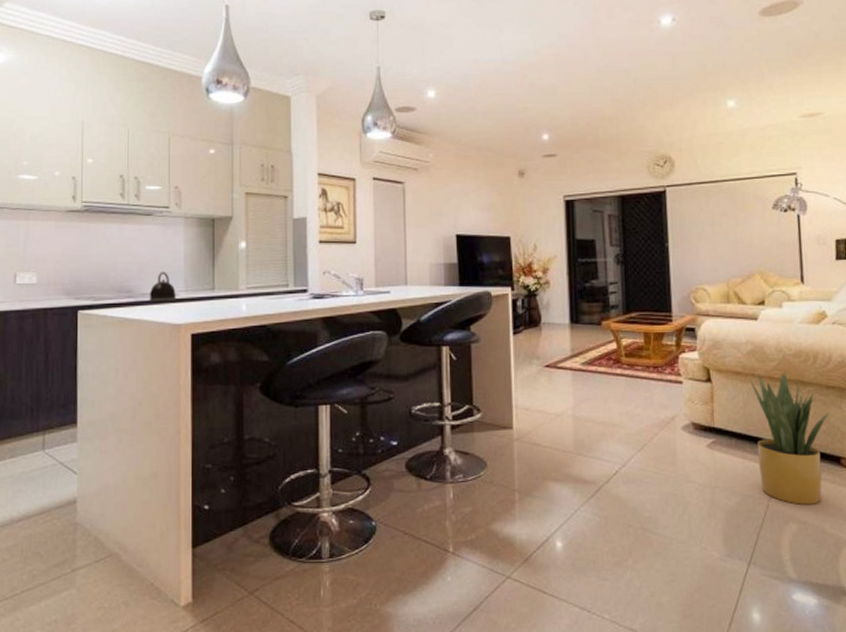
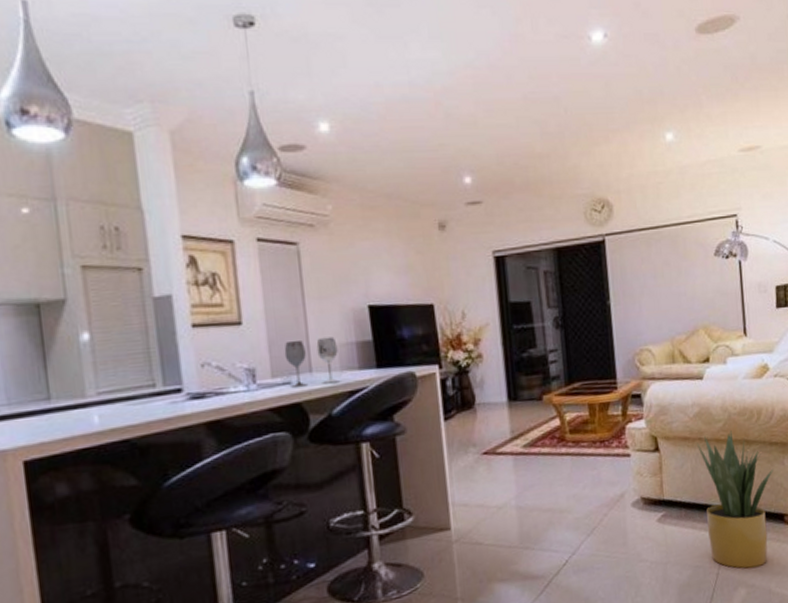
wineglass: none [386,258,429,297] -> present [284,336,340,389]

